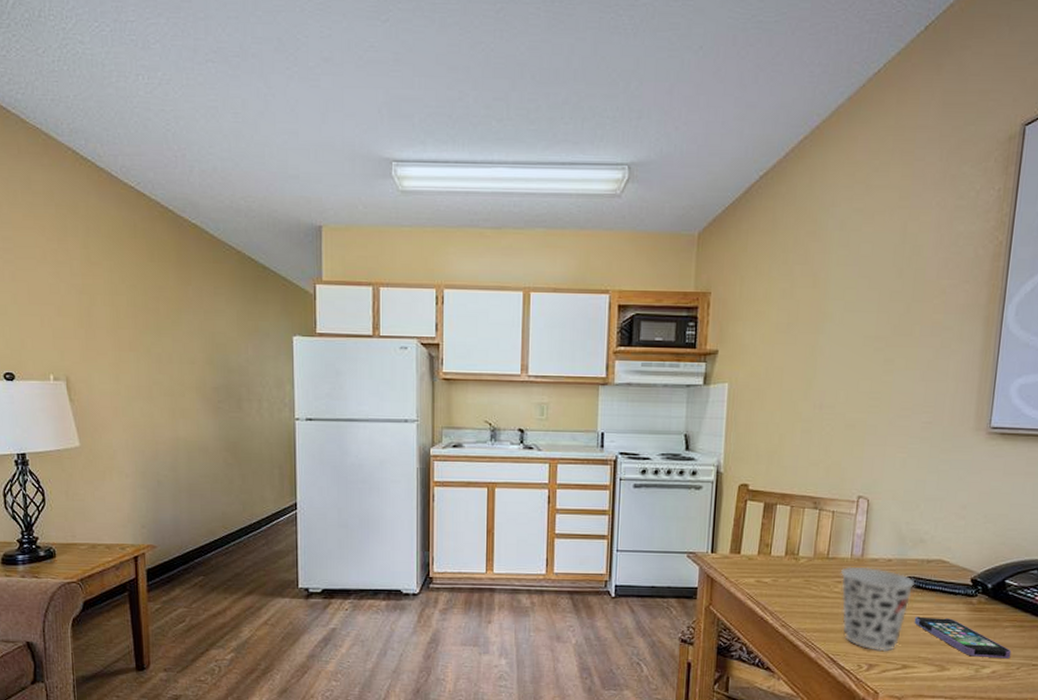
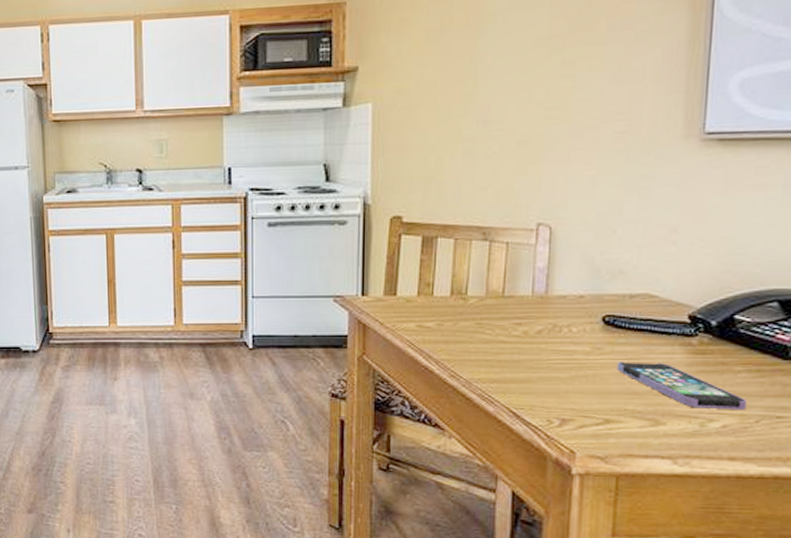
cup: present [840,566,915,652] -> none [519,305,616,404]

